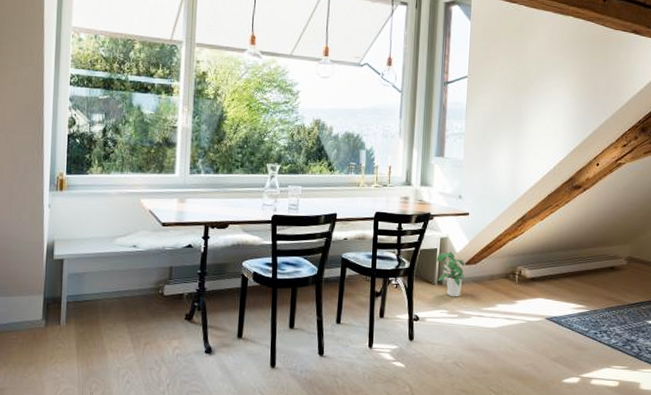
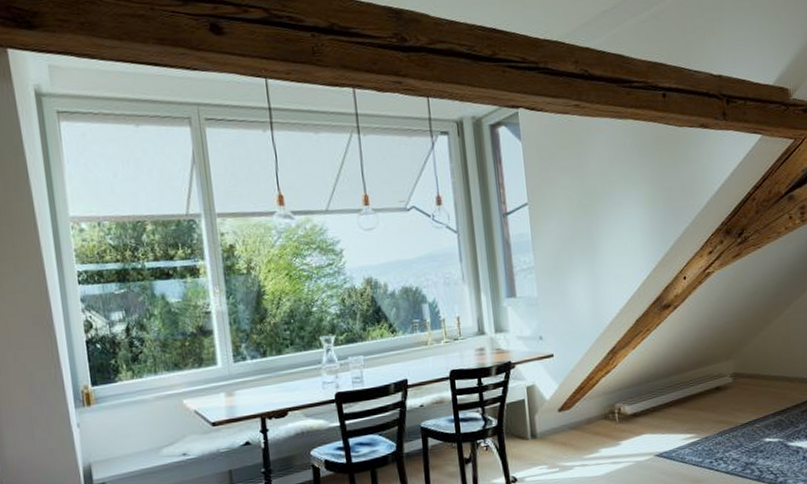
potted plant: present [437,251,465,297] -> none [526,399,561,450]

